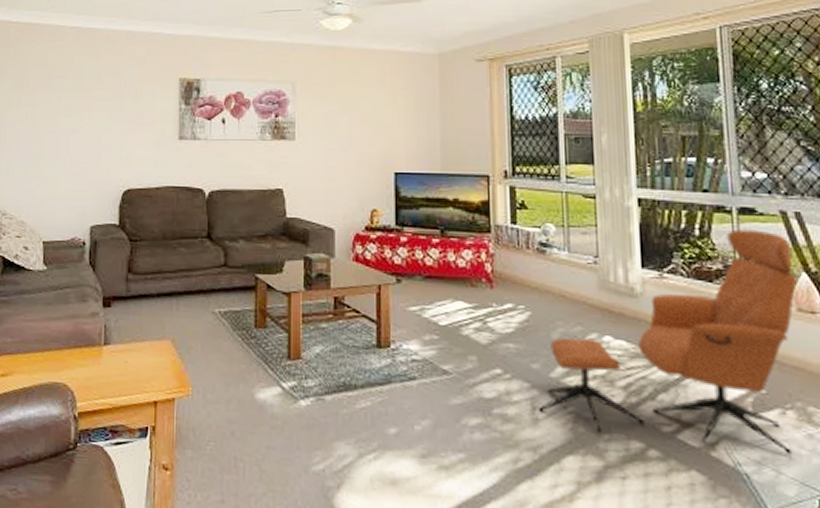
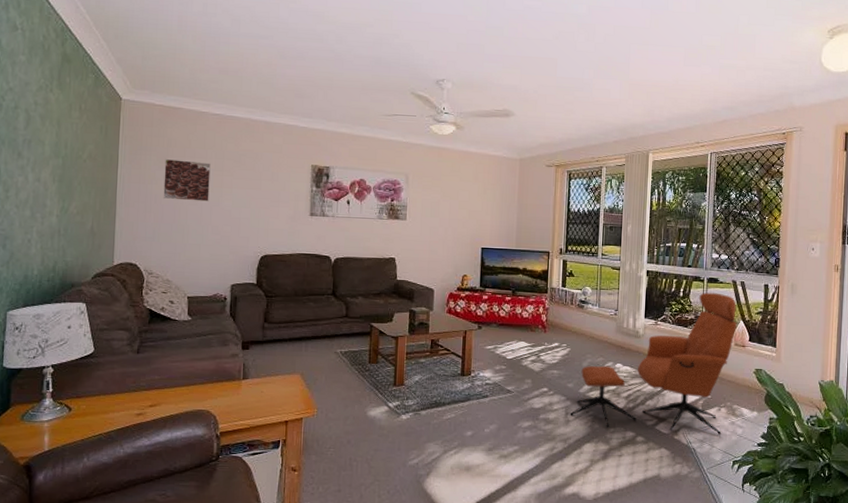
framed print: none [18,82,68,128] -> present [163,159,211,202]

